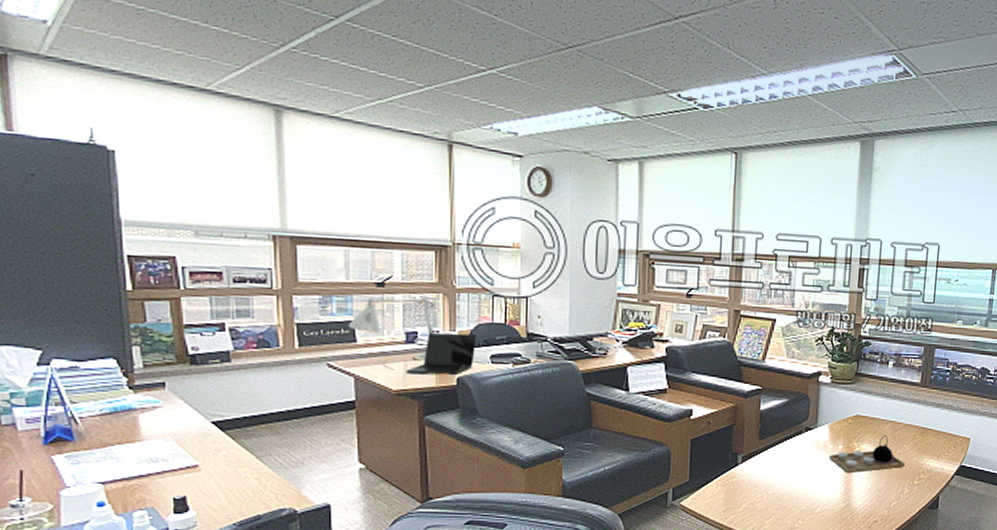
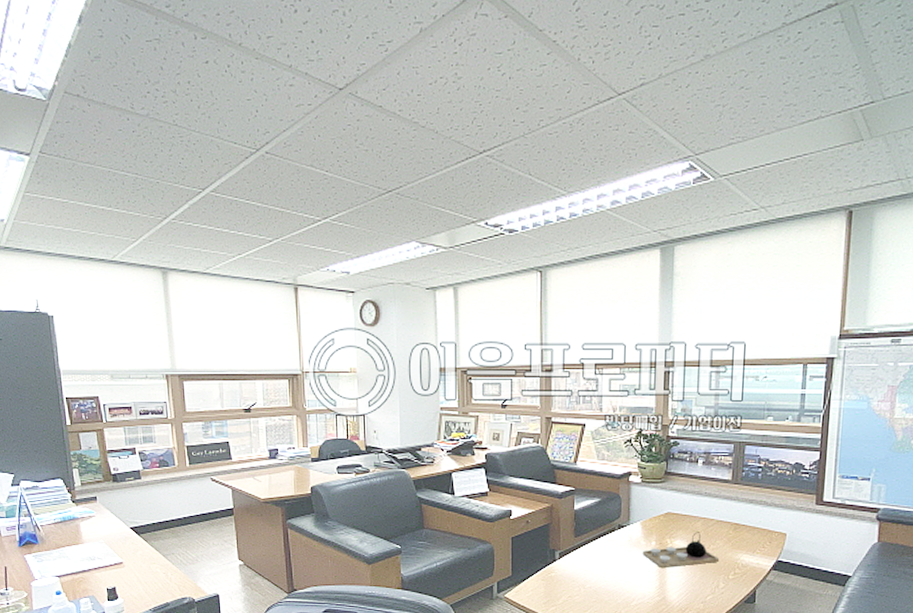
desk lamp: present [348,297,435,361] -> none [225,420,291,473]
laptop: present [406,332,477,375] -> none [271,449,325,485]

